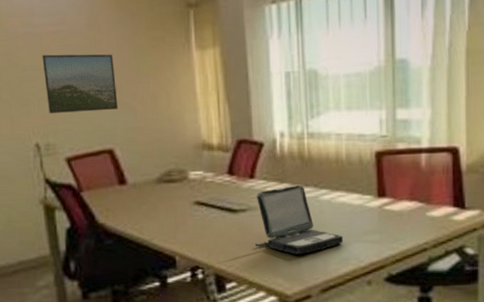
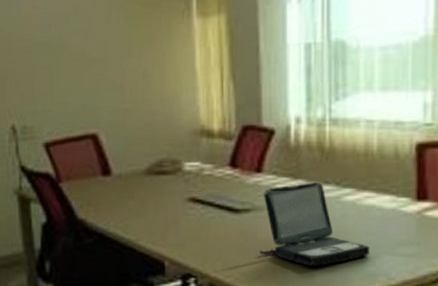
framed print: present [42,54,118,113] -> none [21,23,105,92]

